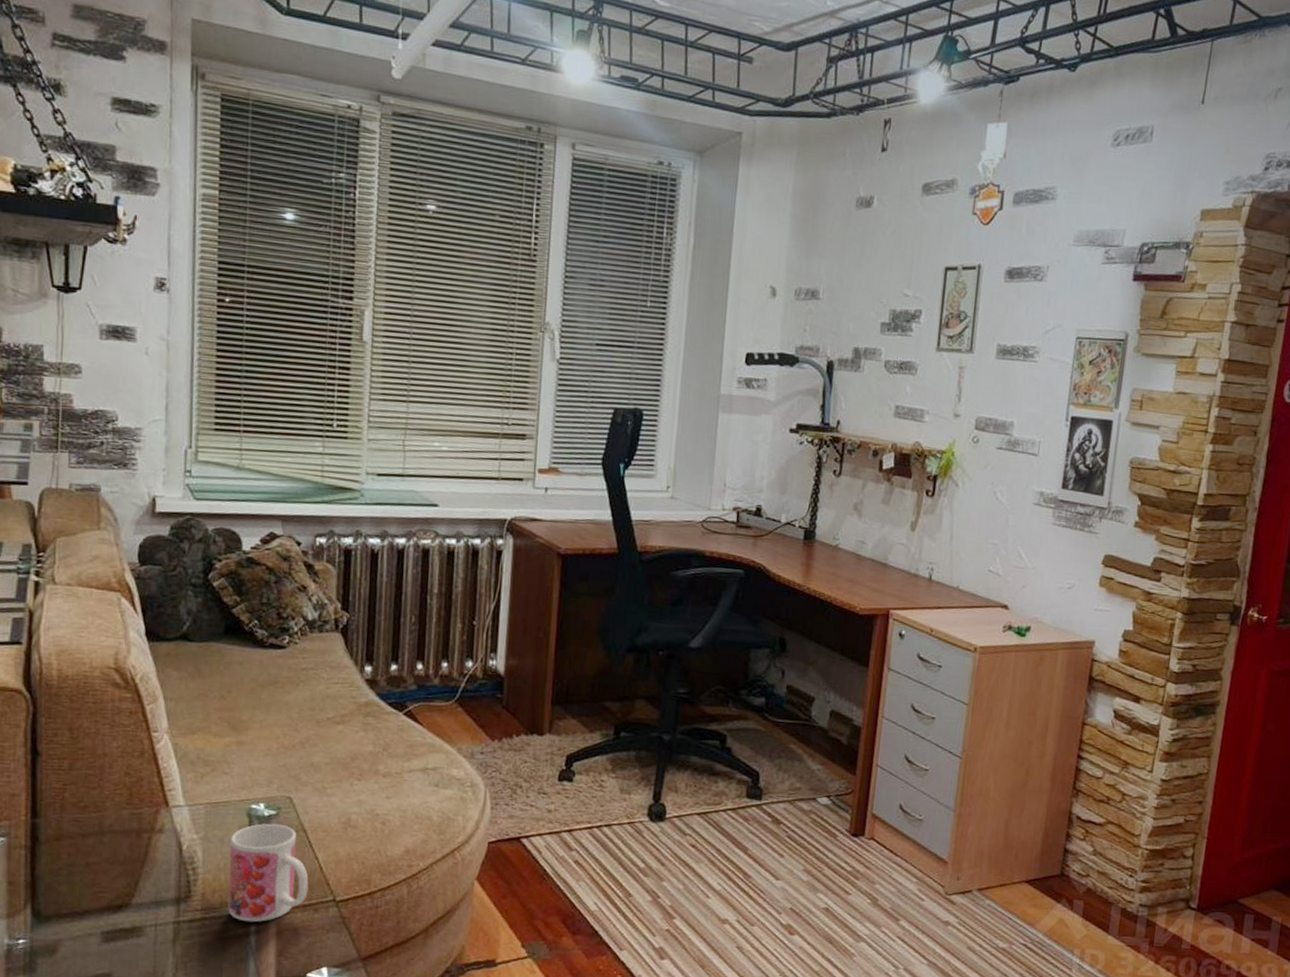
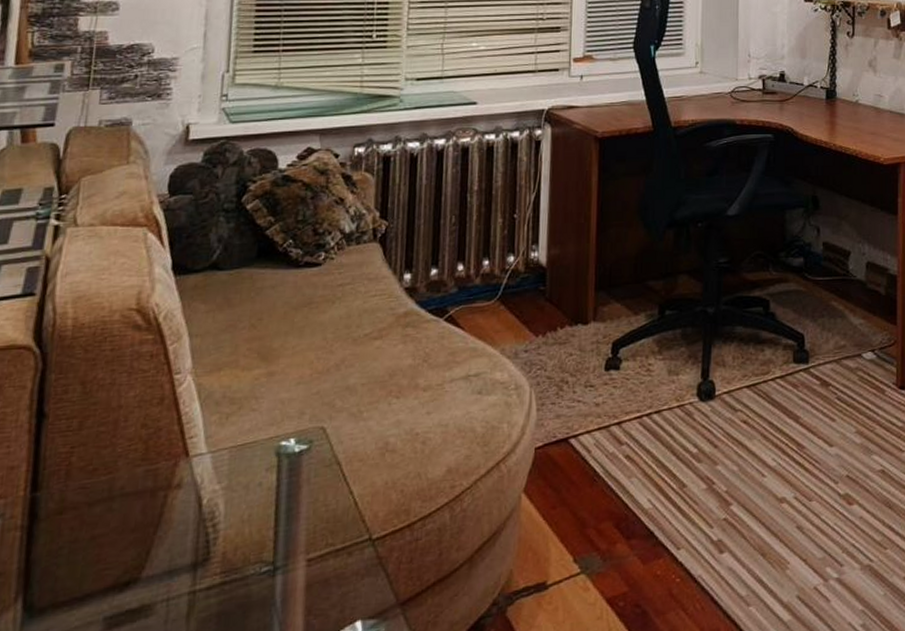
mug: present [228,823,309,923] -> none [251,459,342,580]

